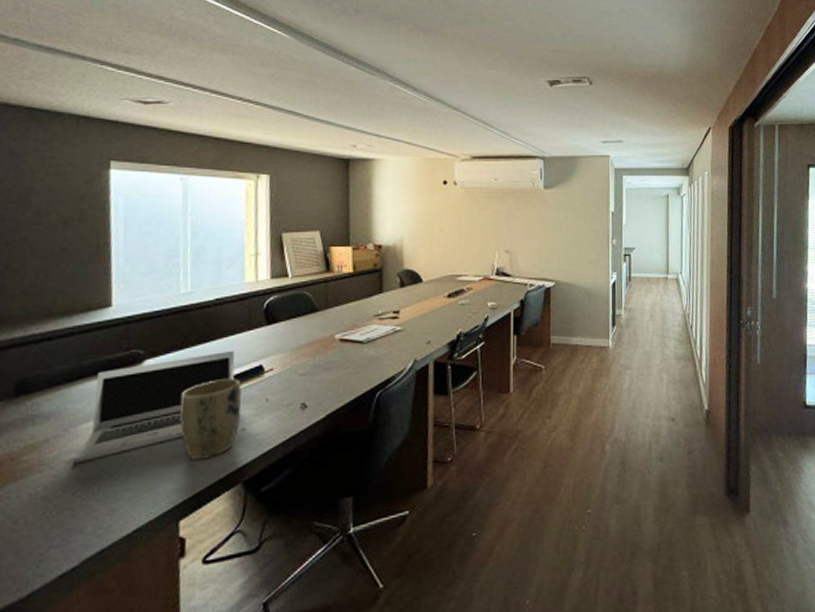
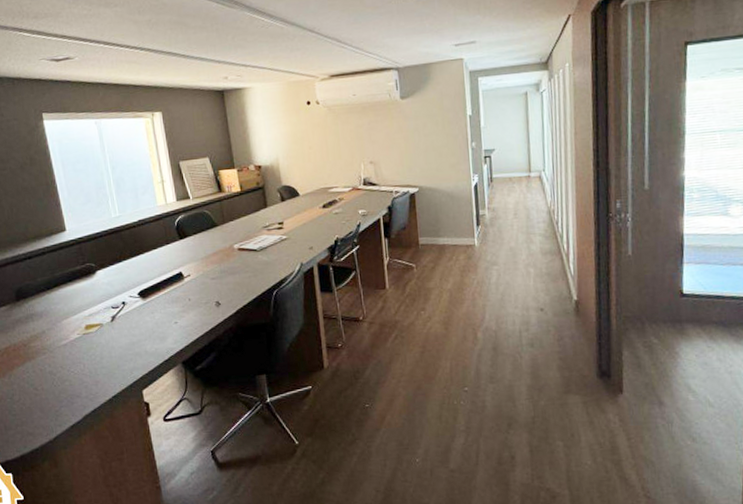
laptop: present [72,350,235,464] -> none [63,261,162,349]
plant pot: present [179,379,242,460] -> none [126,283,173,346]

